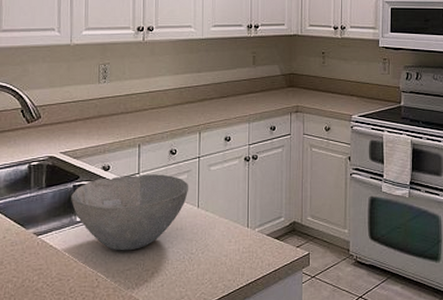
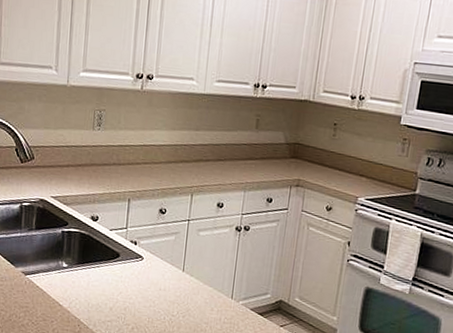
bowl: present [71,174,189,251] -> none [59,228,176,303]

